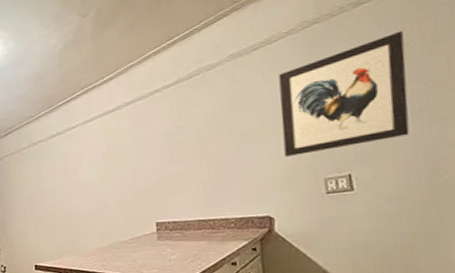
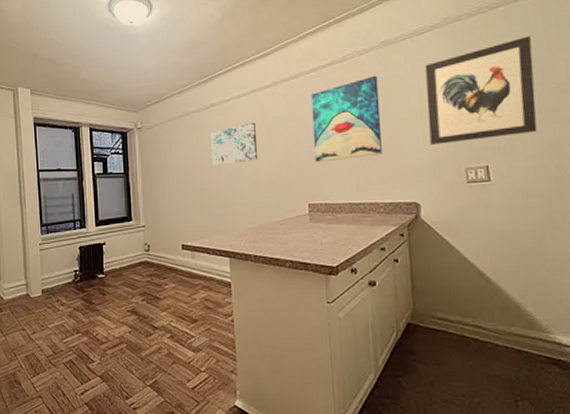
wall art: none [58,146,105,191] -> present [211,122,258,166]
wall art: none [156,90,232,182] -> present [310,75,382,163]

